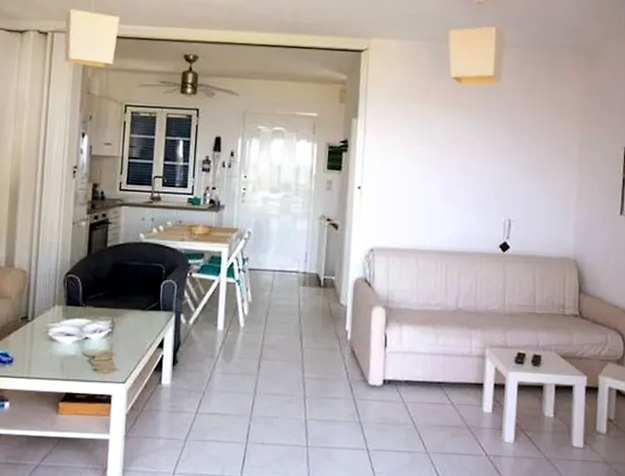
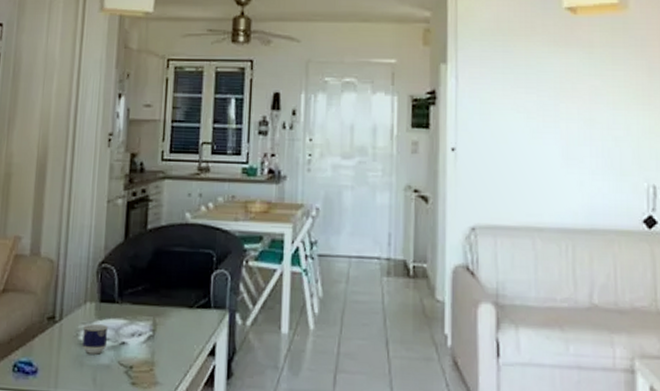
cup: none [51,322,74,347] -> present [82,323,109,355]

